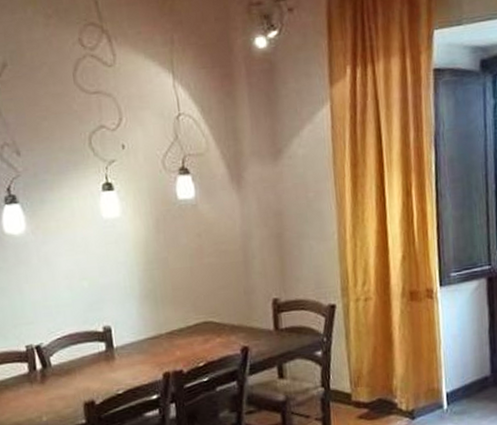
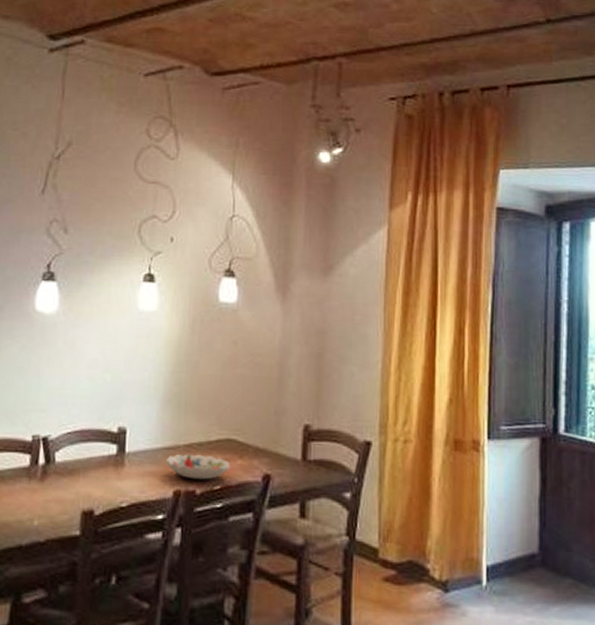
decorative bowl: none [152,339,210,361] -> present [167,454,230,480]

